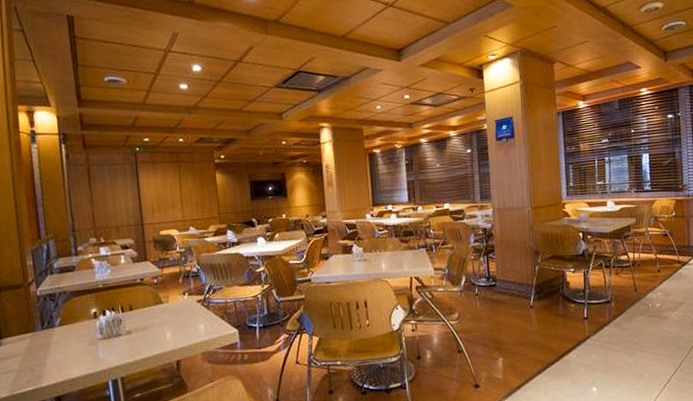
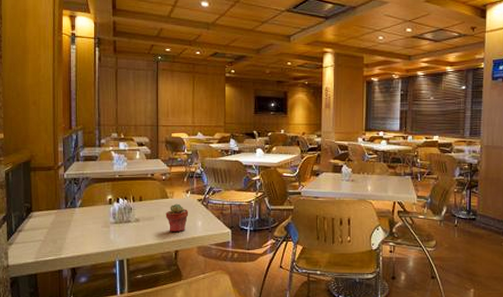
potted succulent: none [161,308,188,341] -> present [165,203,189,233]

